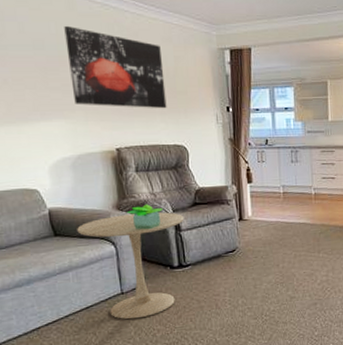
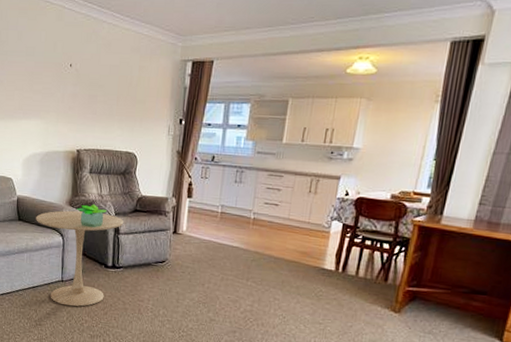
wall art: present [64,25,167,109] -> none [50,34,129,117]

